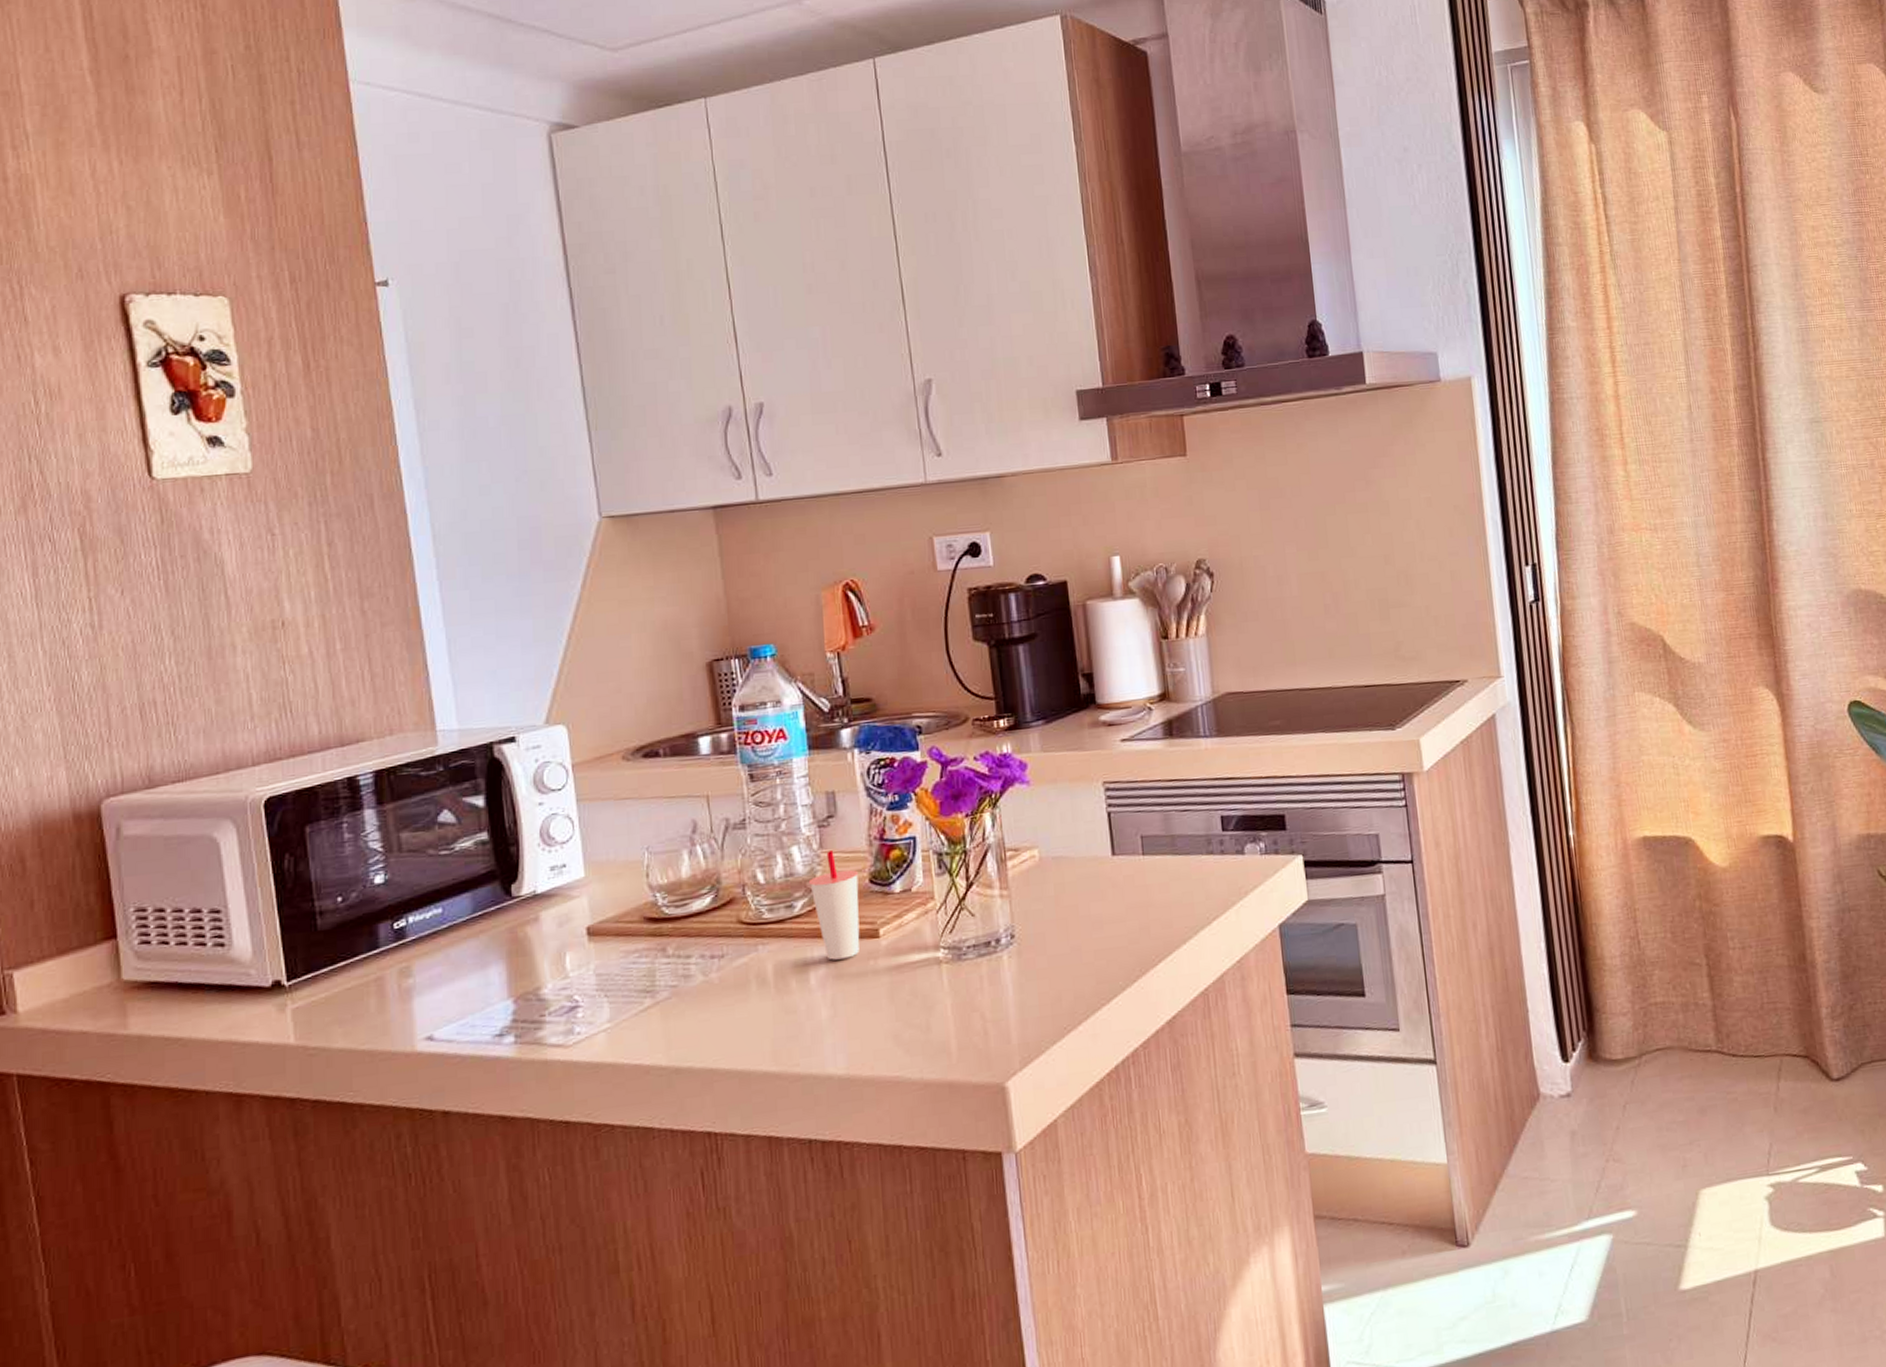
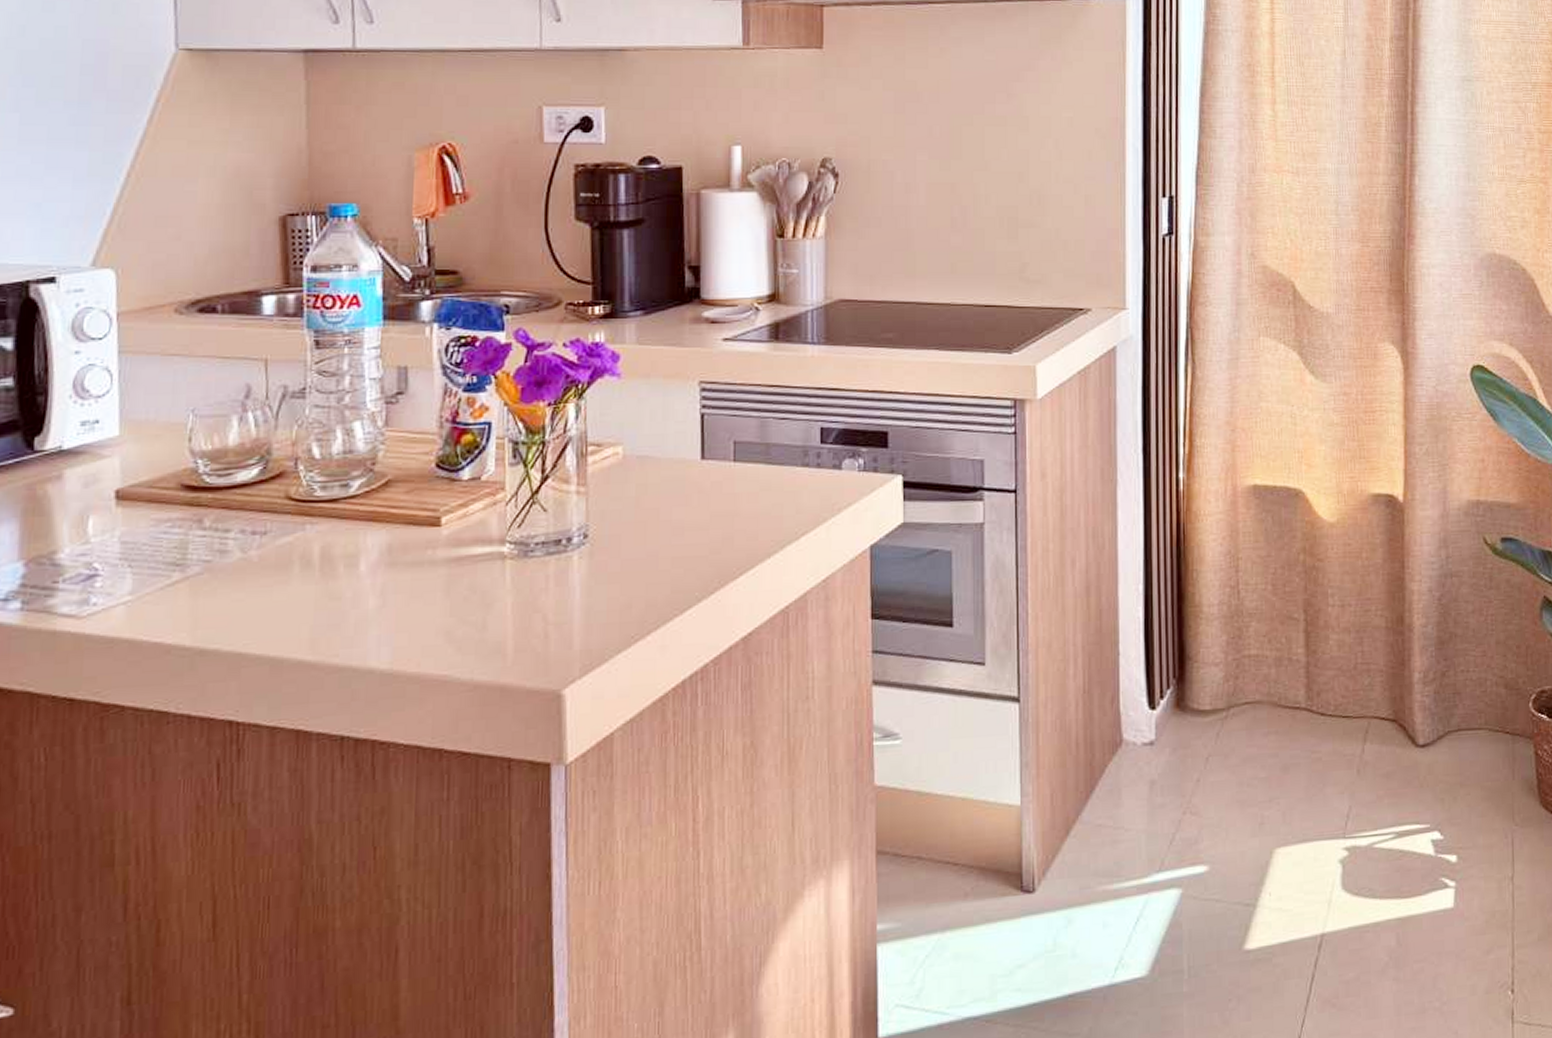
cup: present [808,850,860,960] -> none [368,429,426,547]

